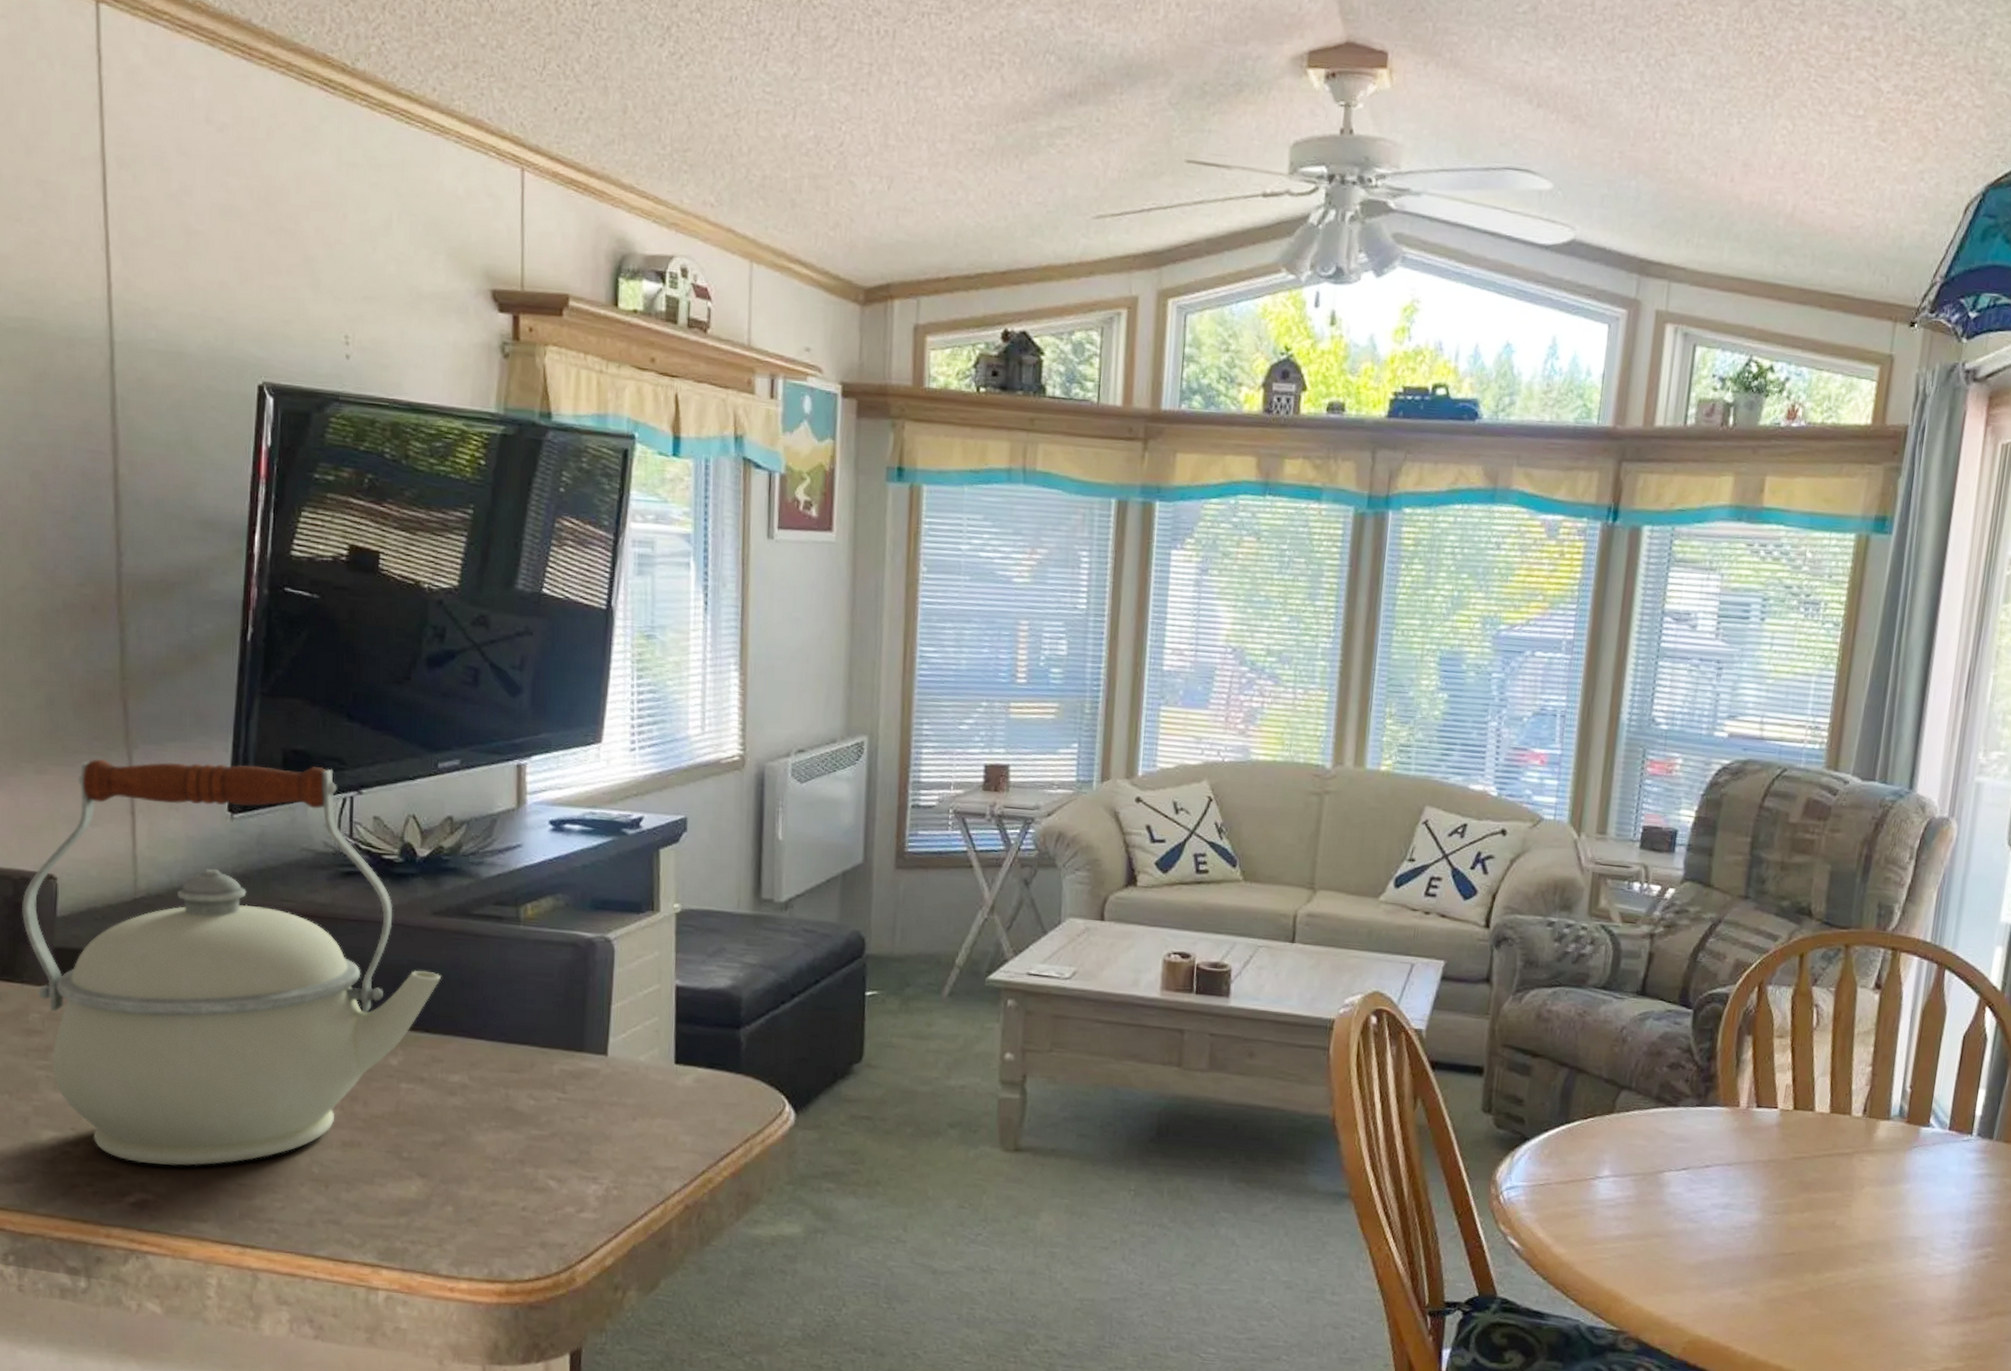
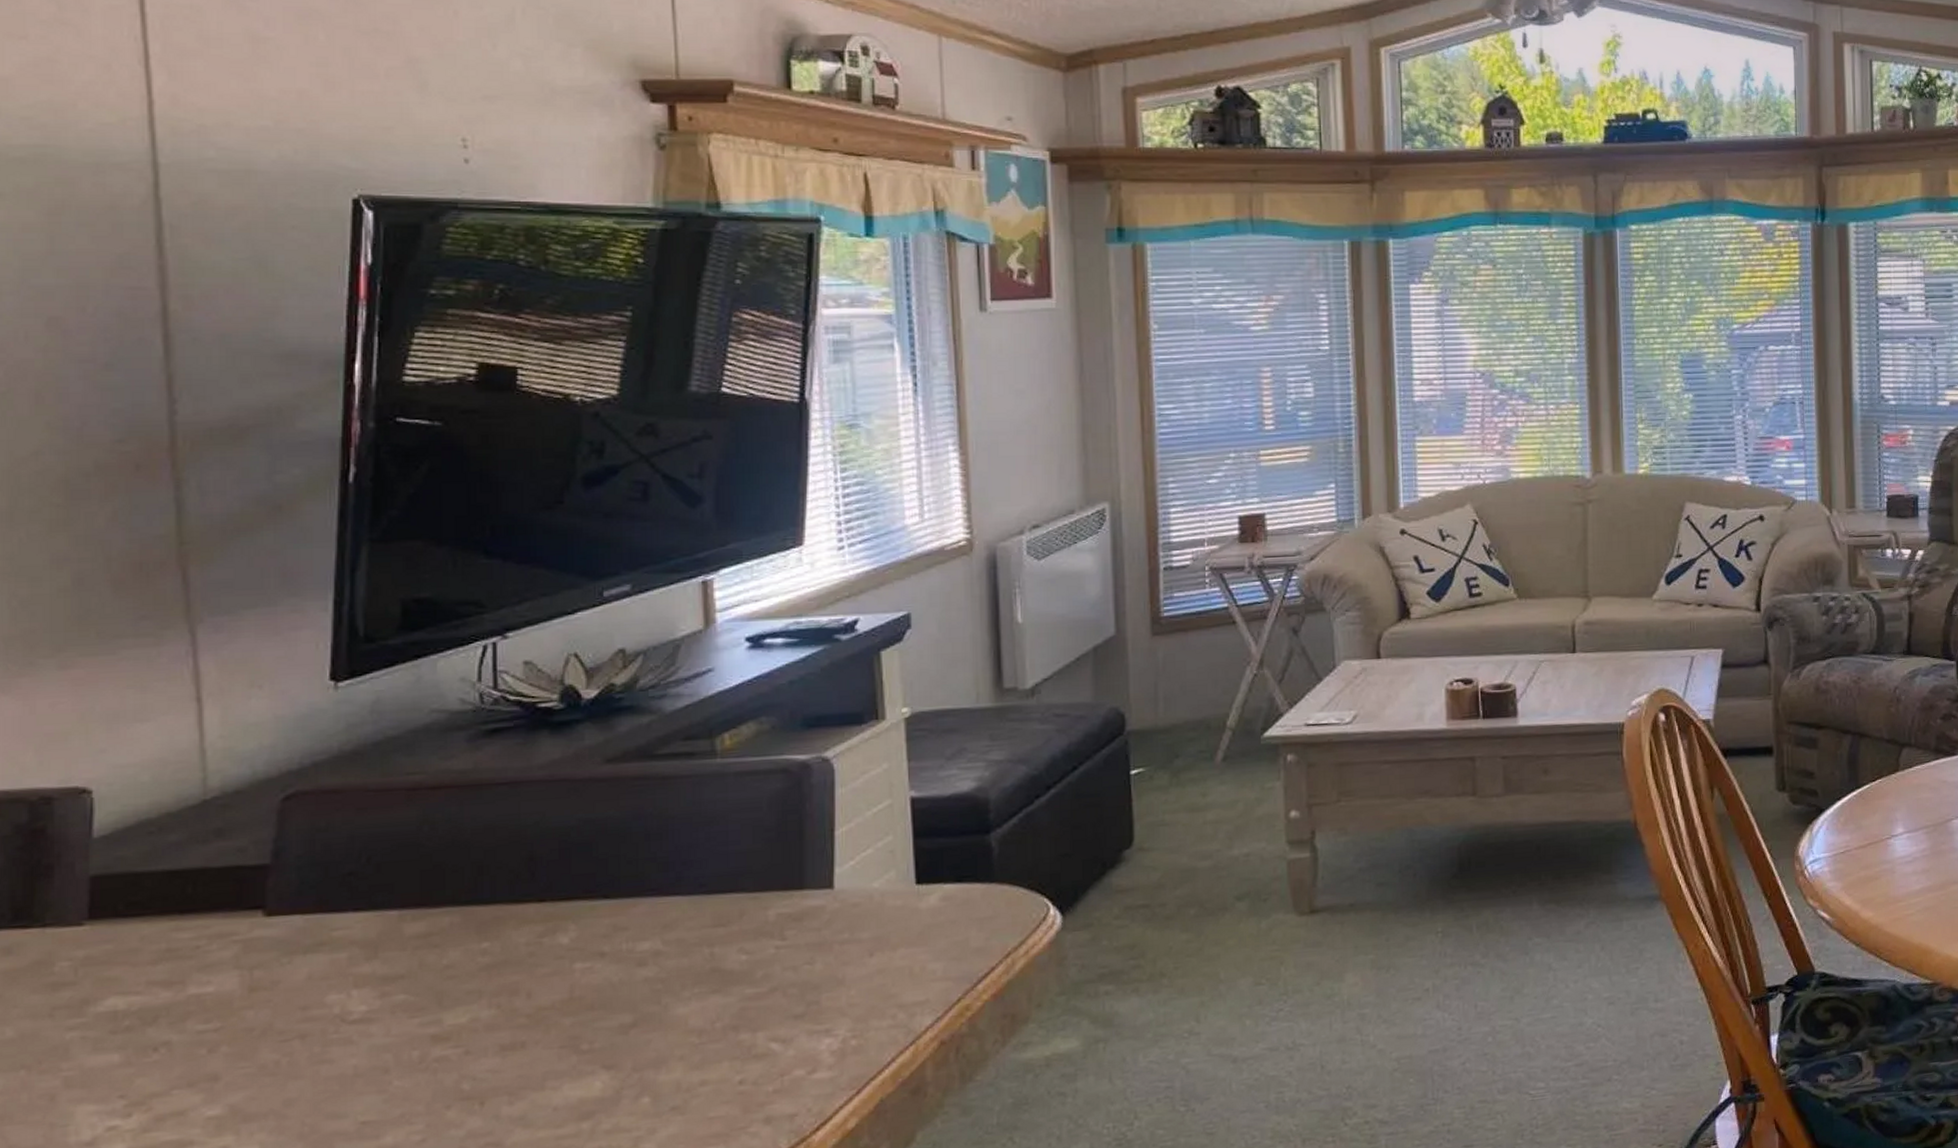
kettle: present [22,758,441,1166] -> none [42,614,620,1123]

